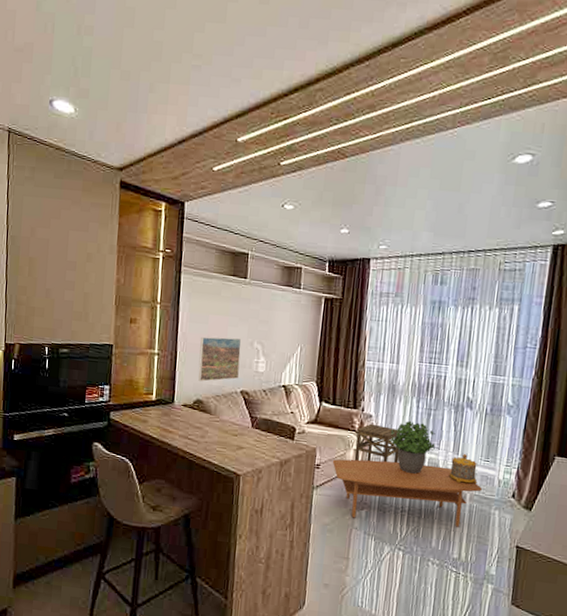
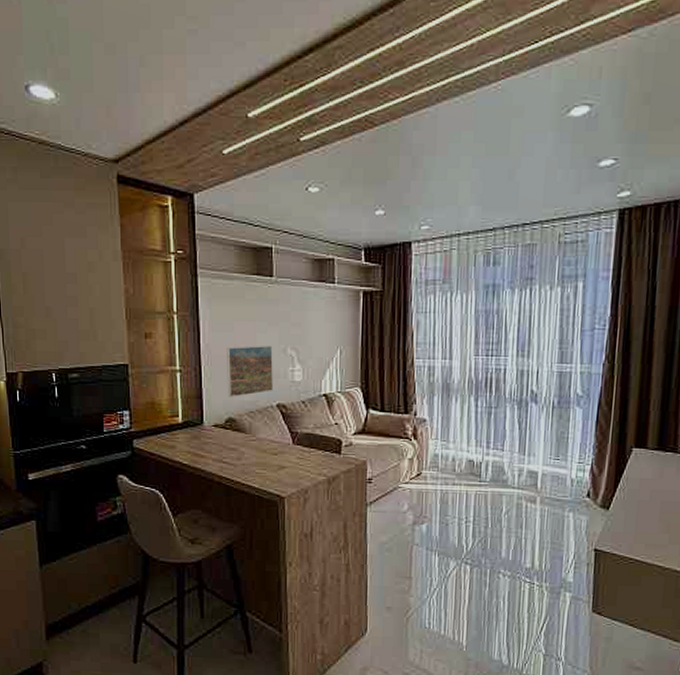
coffee table: present [332,459,482,527] -> none [385,468,553,534]
side table: present [354,423,401,463] -> none [409,429,459,471]
potted plant: present [389,420,435,474] -> none [447,421,499,480]
decorative container: present [448,453,478,484] -> none [515,452,548,486]

